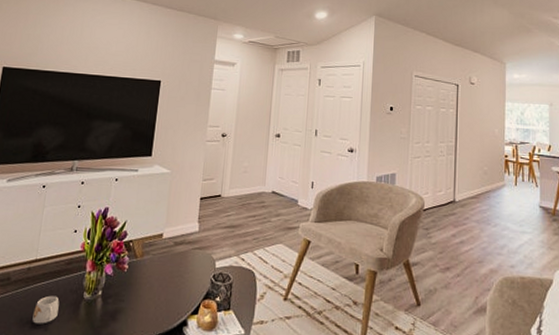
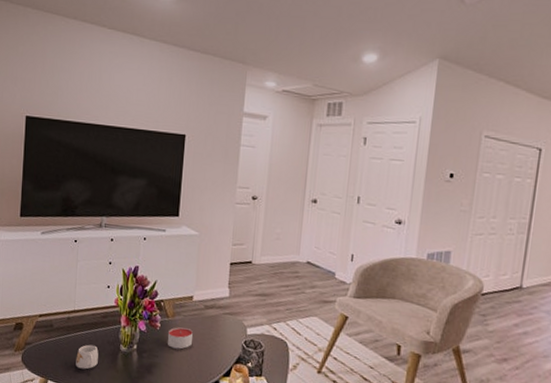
candle: none [134,266,161,291] -> present [167,327,193,350]

